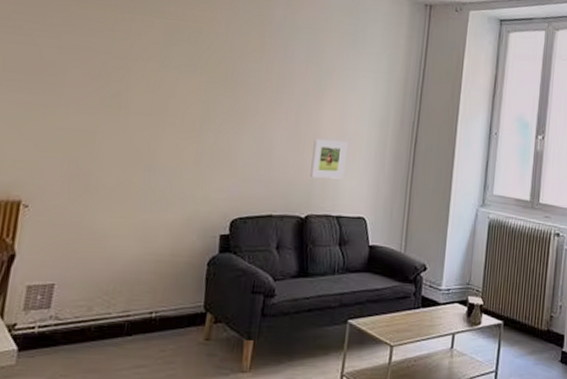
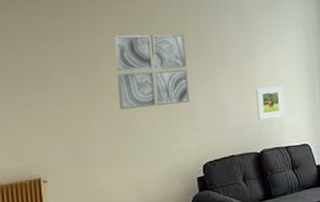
wall art: none [142,43,242,141] -> present [115,34,190,110]

